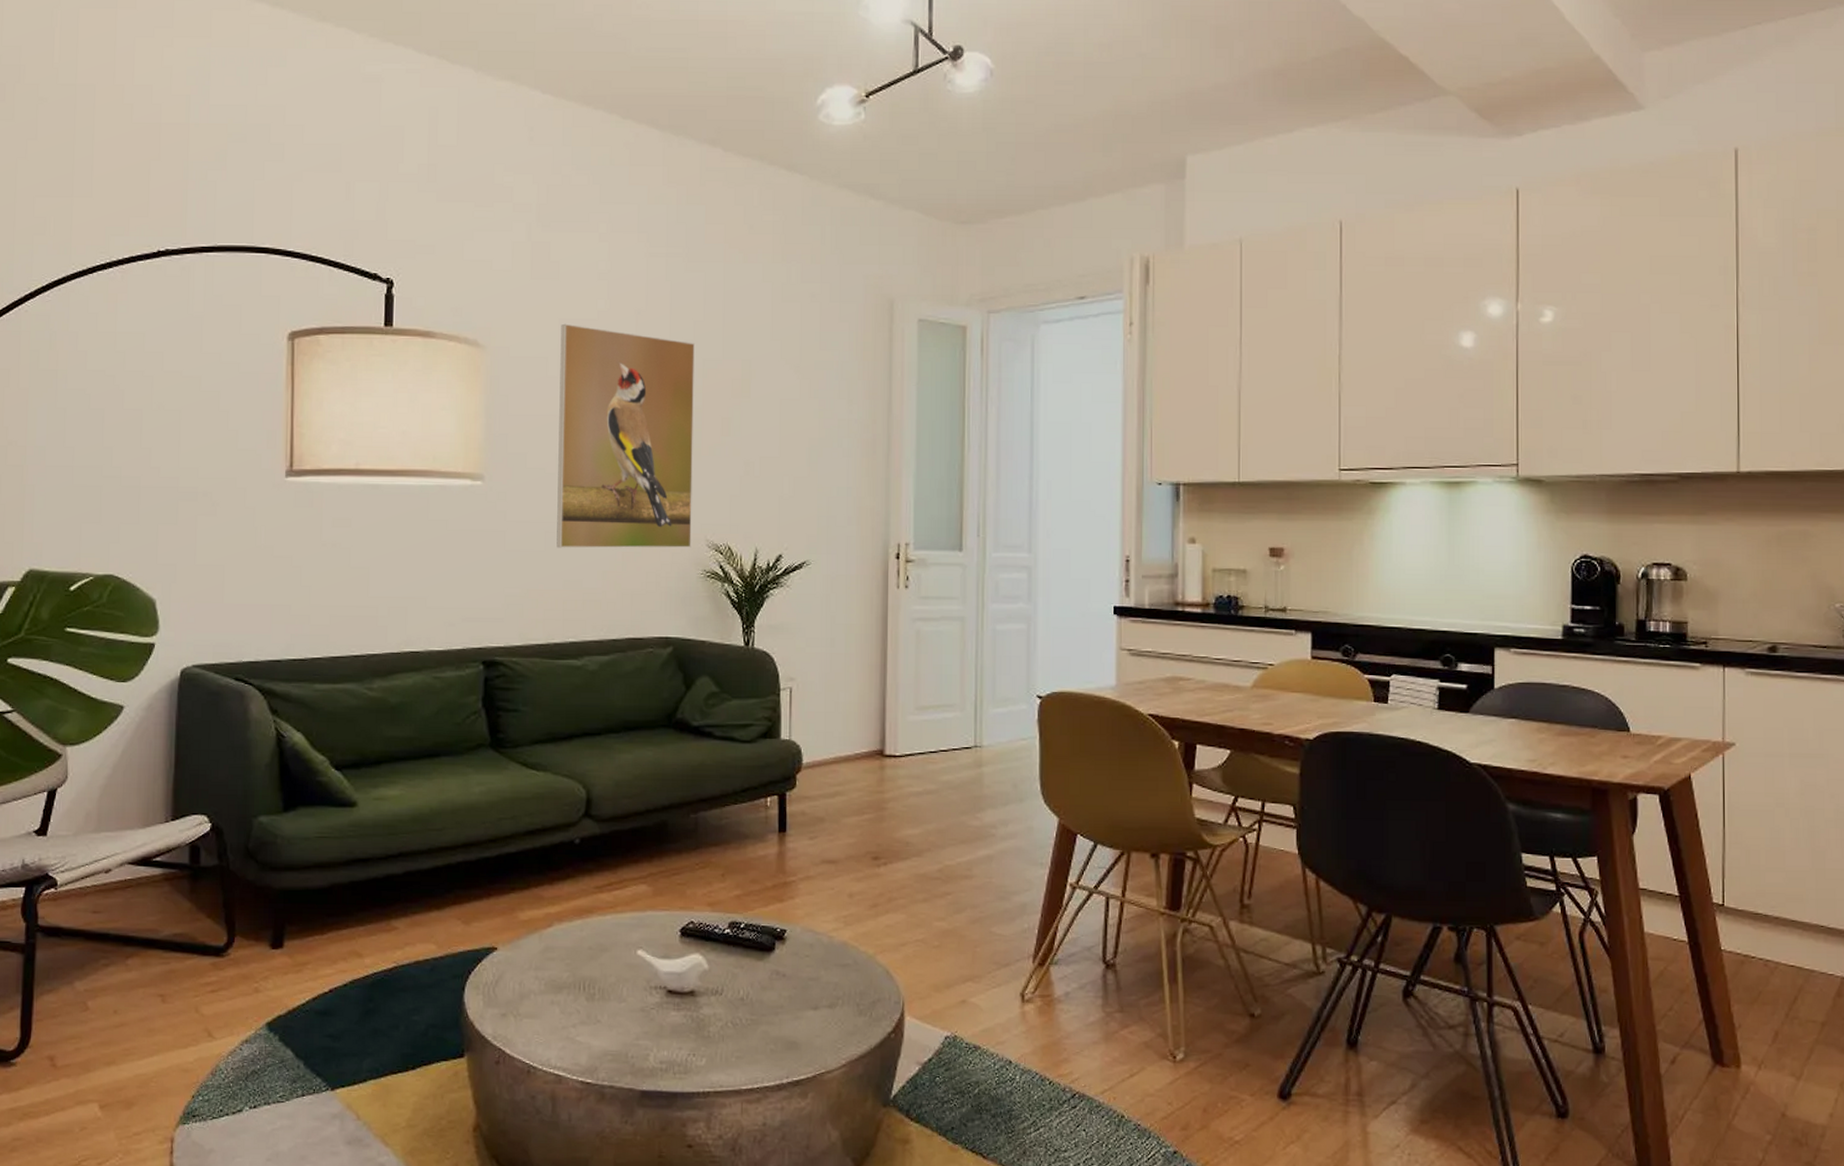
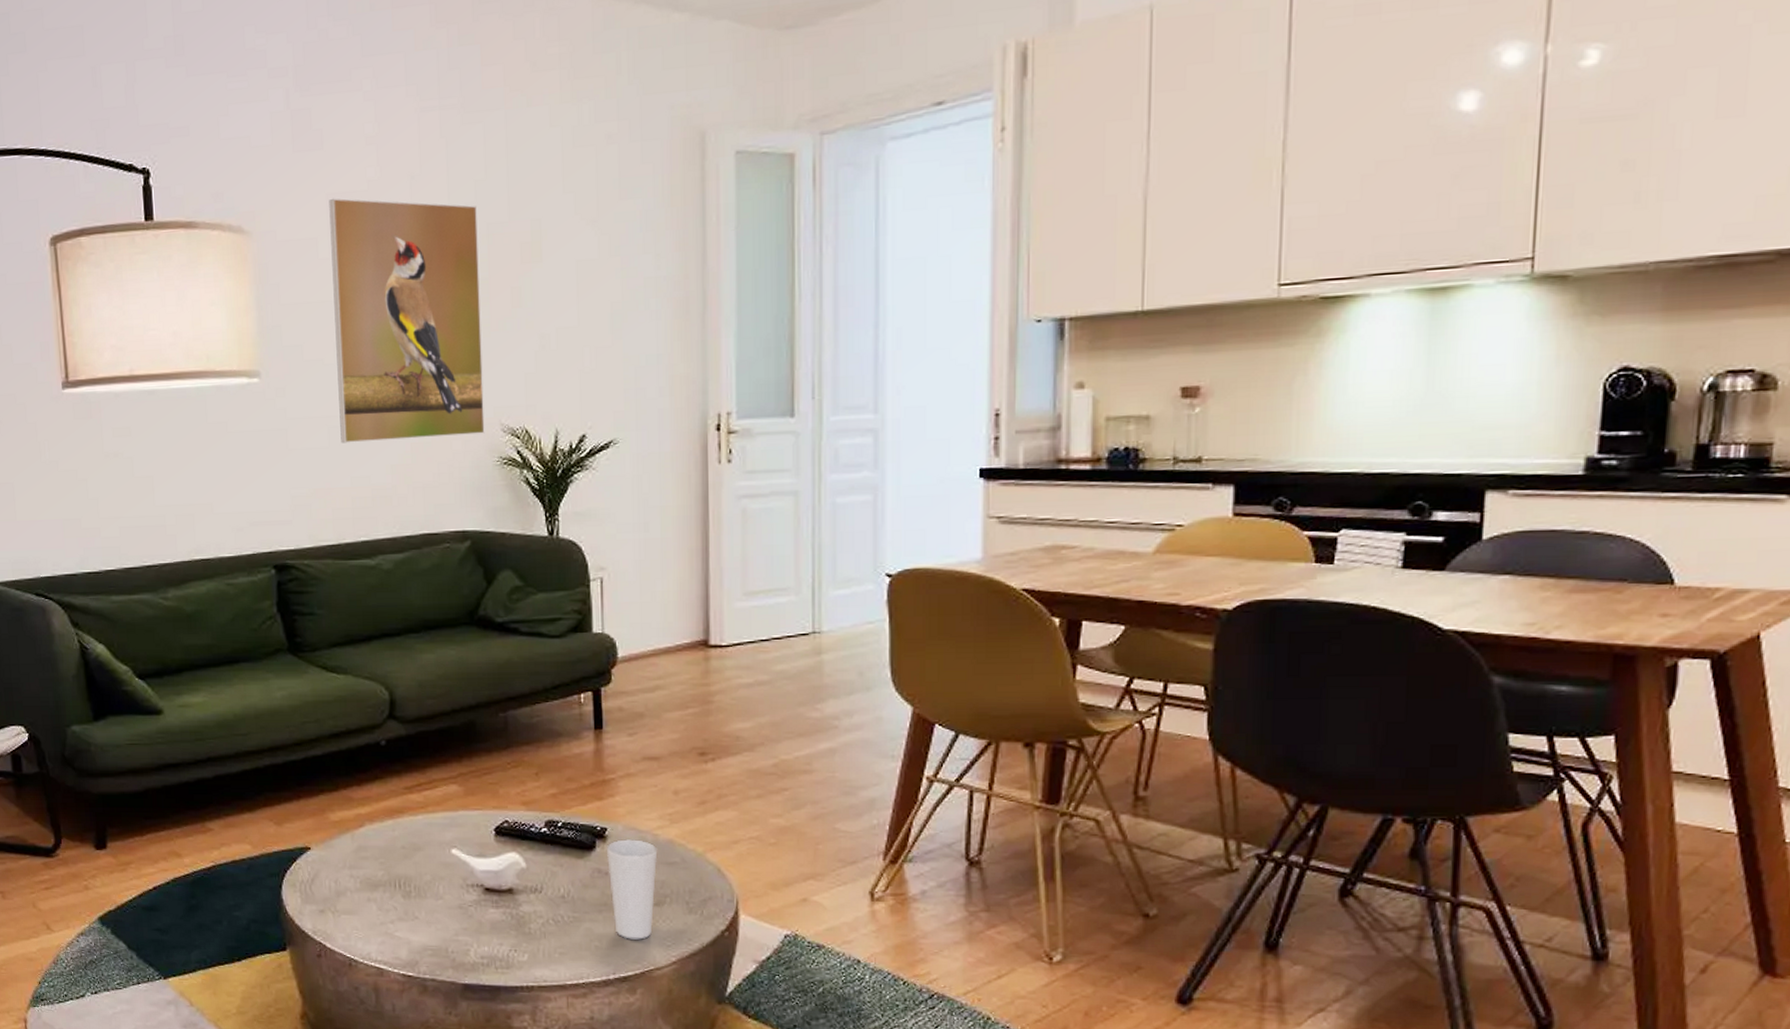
cup: none [785,941,832,1042] -> present [607,839,658,940]

